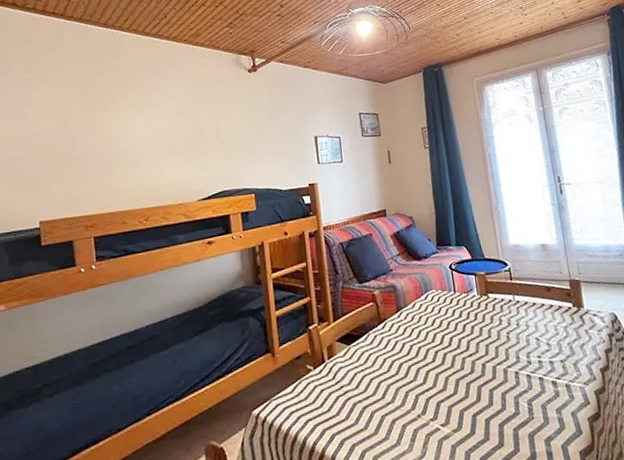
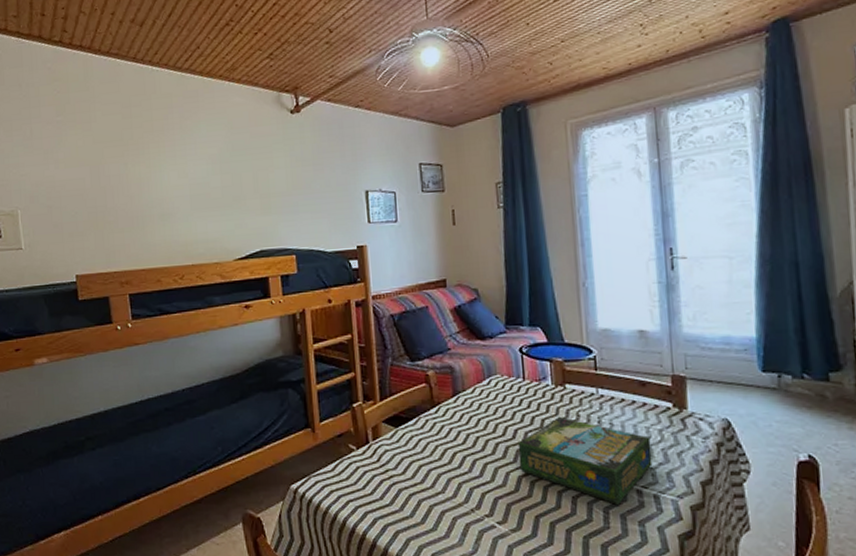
board game: none [453,322,562,397] -> present [517,416,653,505]

